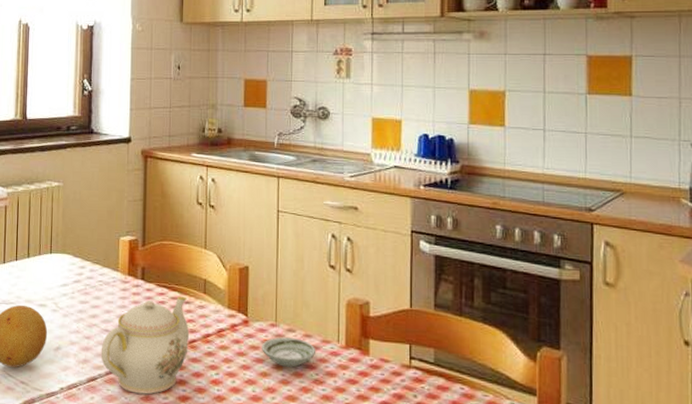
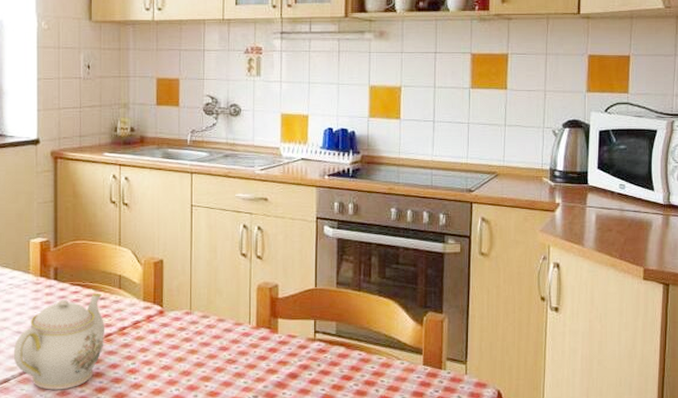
saucer: present [262,337,316,368] -> none [177,323,229,351]

